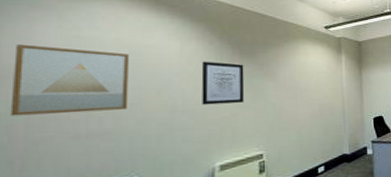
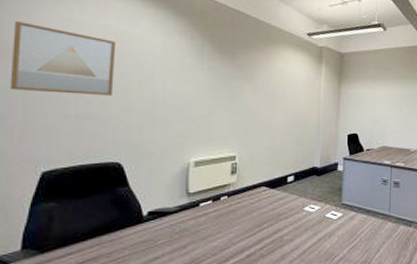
wall art: present [201,61,245,105] -> none [181,56,224,102]

